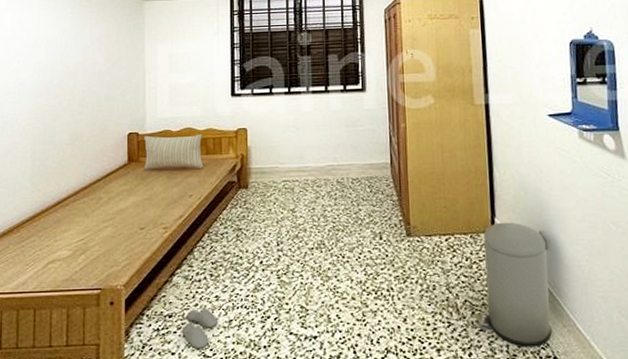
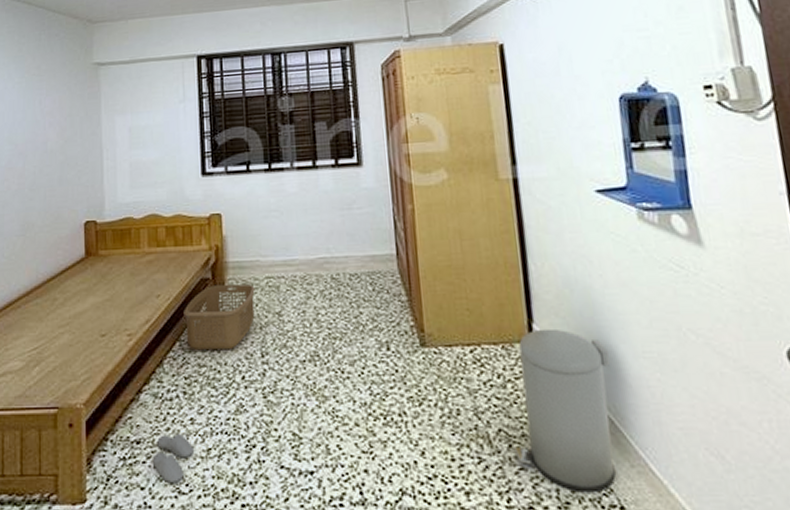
pillow: present [144,135,203,170] -> none [103,222,172,265]
clothes hamper: none [212,186,274,241] -> present [183,284,255,351]

